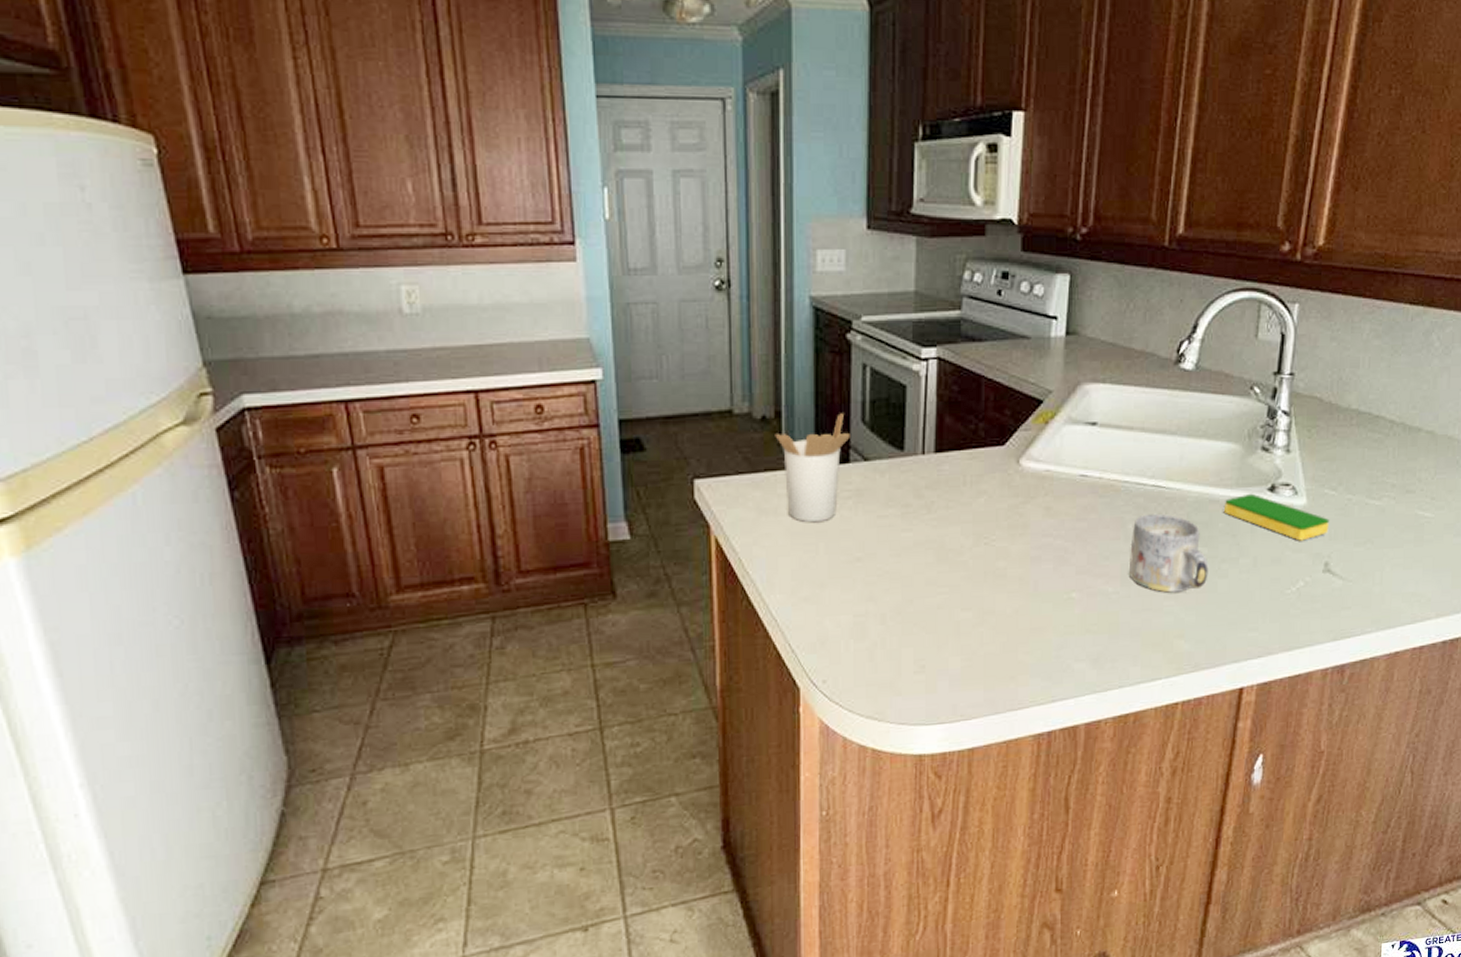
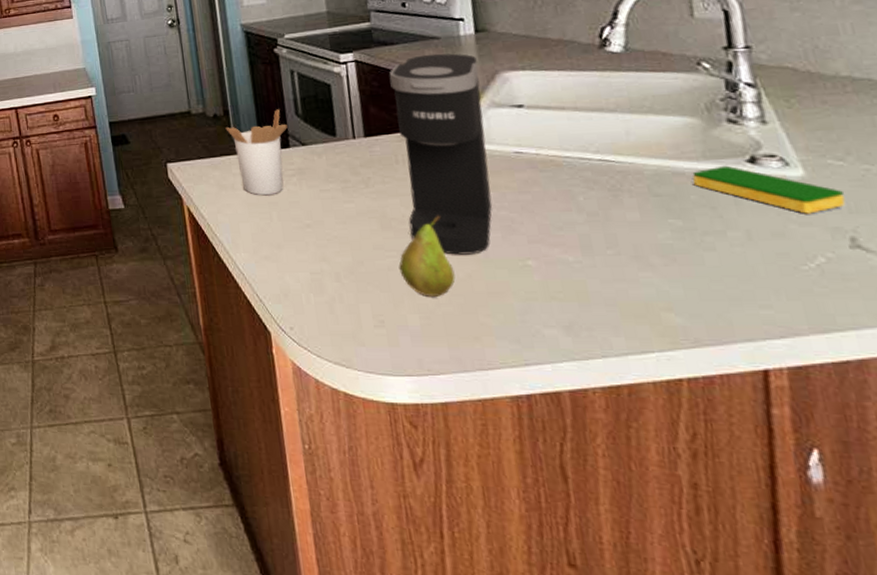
fruit: none [949,545,1003,636] -> present [399,215,456,297]
coffee maker: none [966,356,1062,589] -> present [389,53,493,255]
mug: present [1130,513,1209,593] -> none [584,186,690,264]

